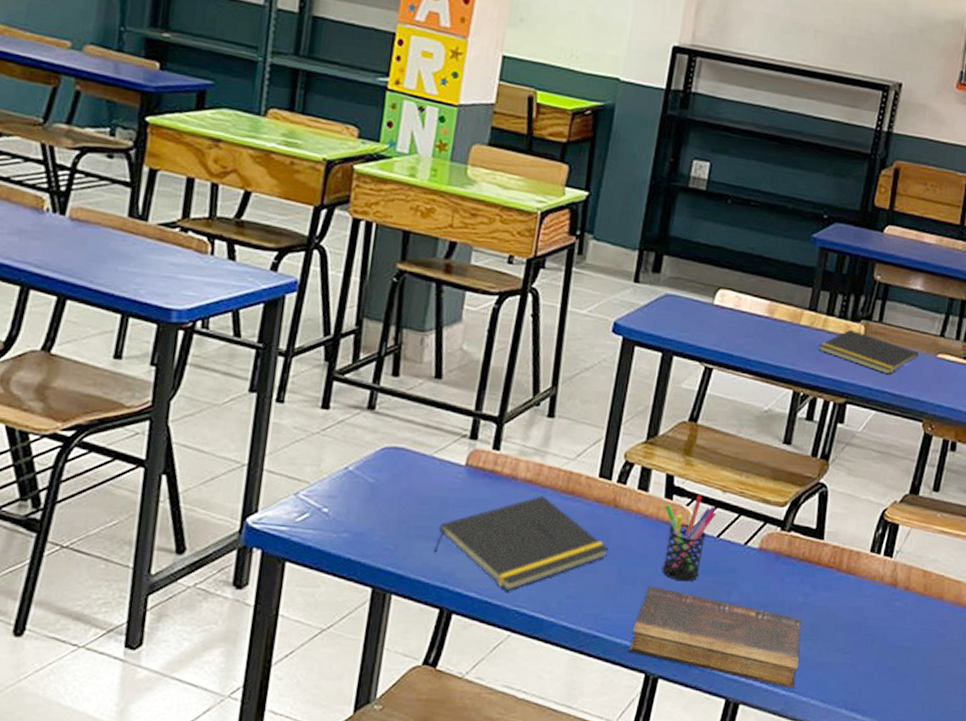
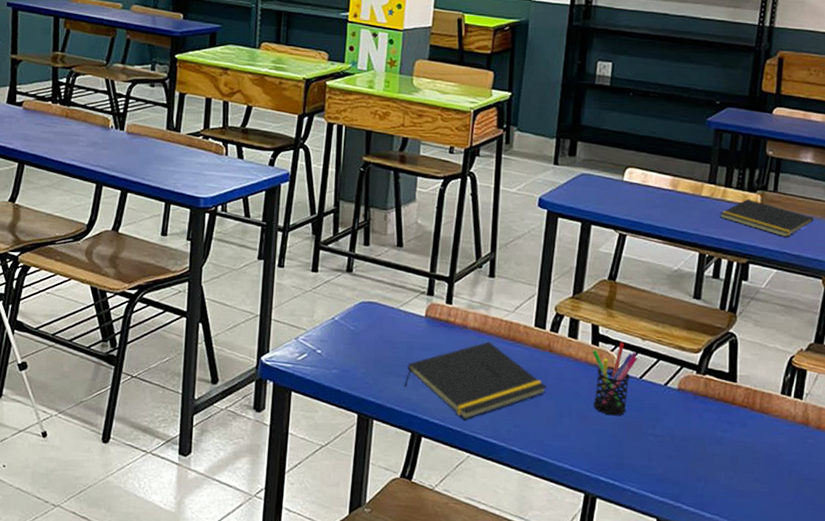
book: present [628,585,802,690] -> none [569,418,722,514]

